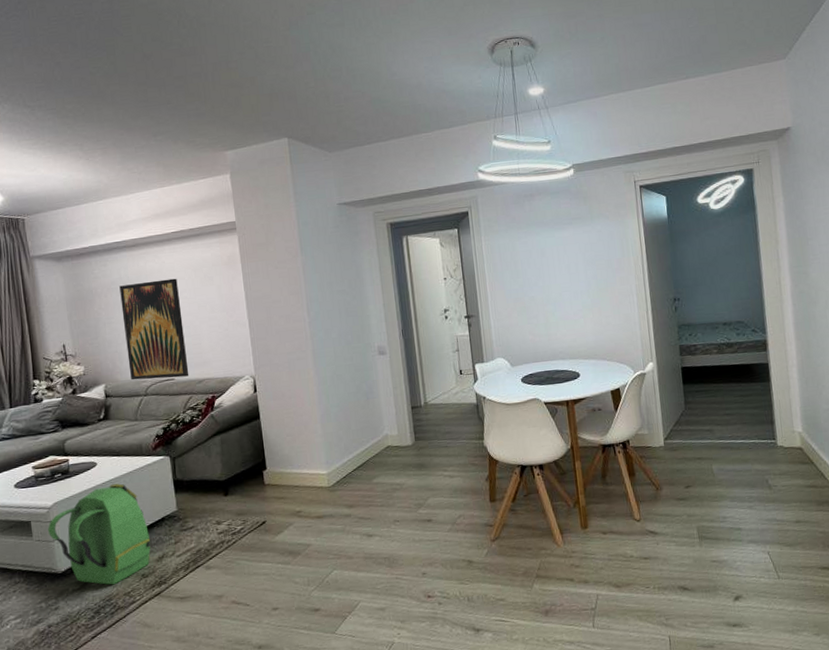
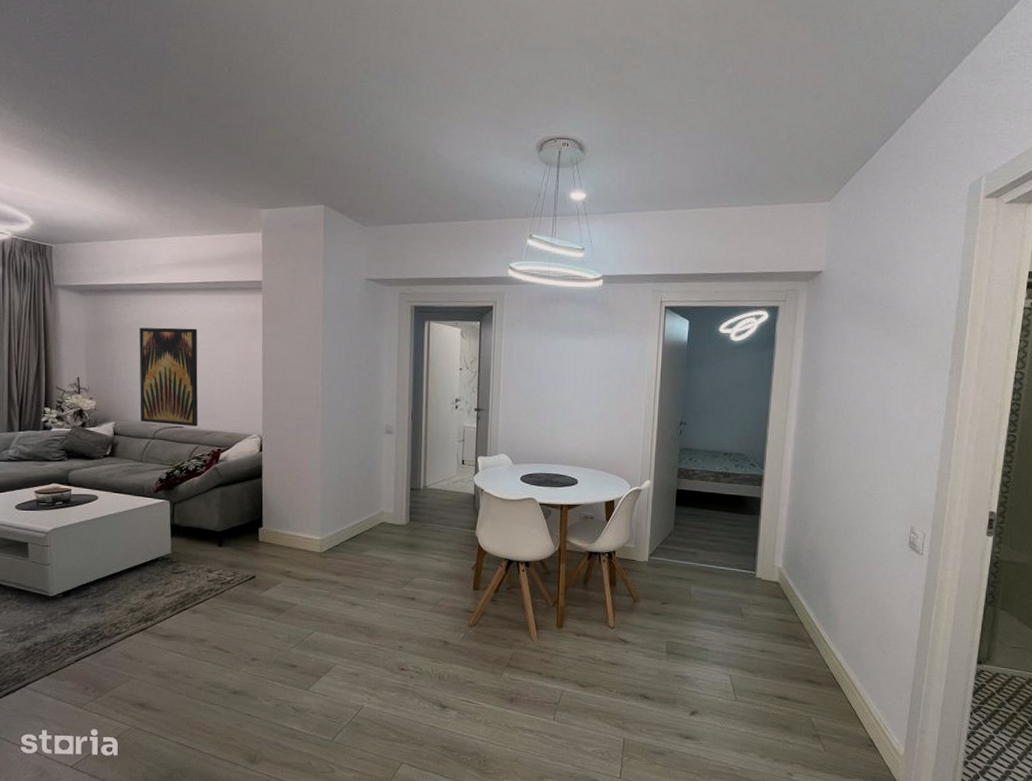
backpack: present [47,483,151,585] -> none [43,519,141,615]

